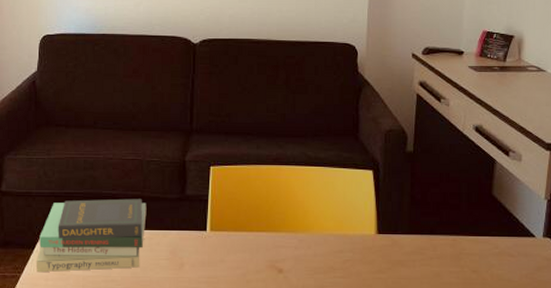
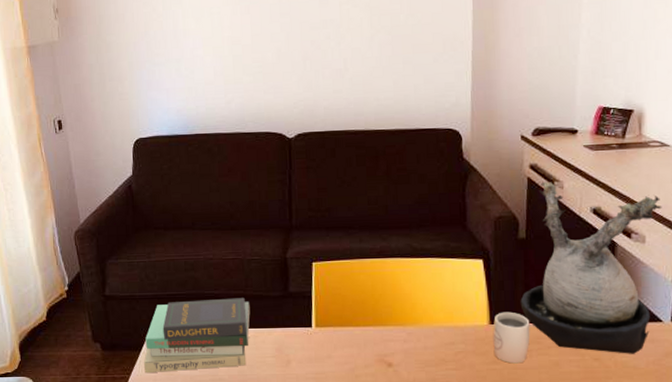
mug: none [379,222,414,273] -> present [493,311,531,364]
plant: none [406,98,537,267] -> present [520,181,662,354]

